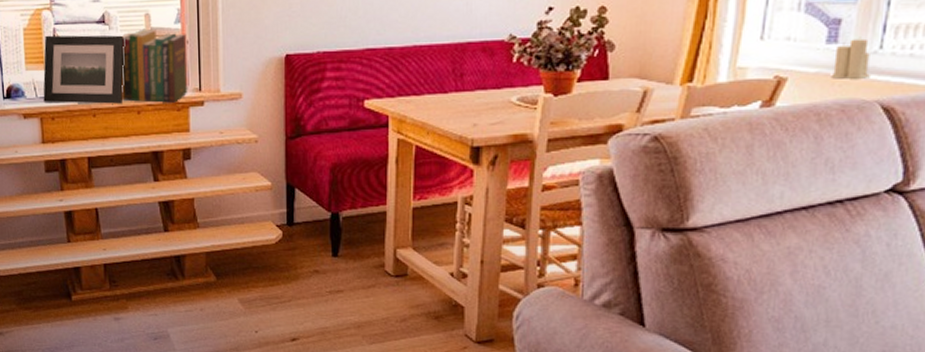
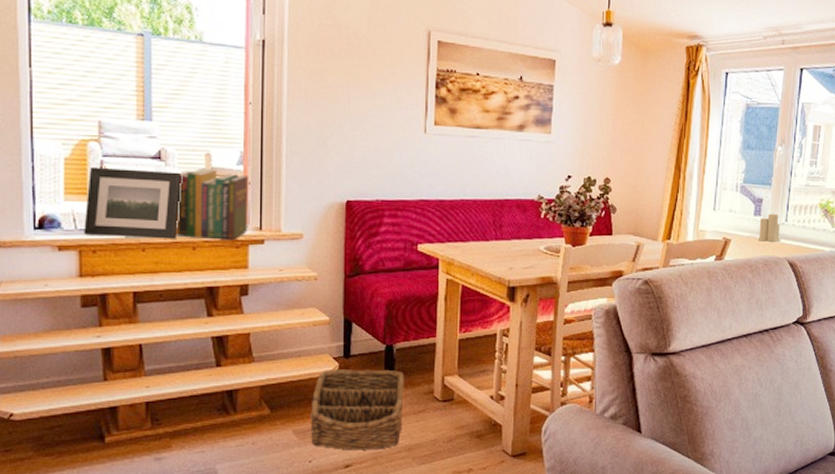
basket: none [255,238,352,325] -> present [310,369,405,451]

